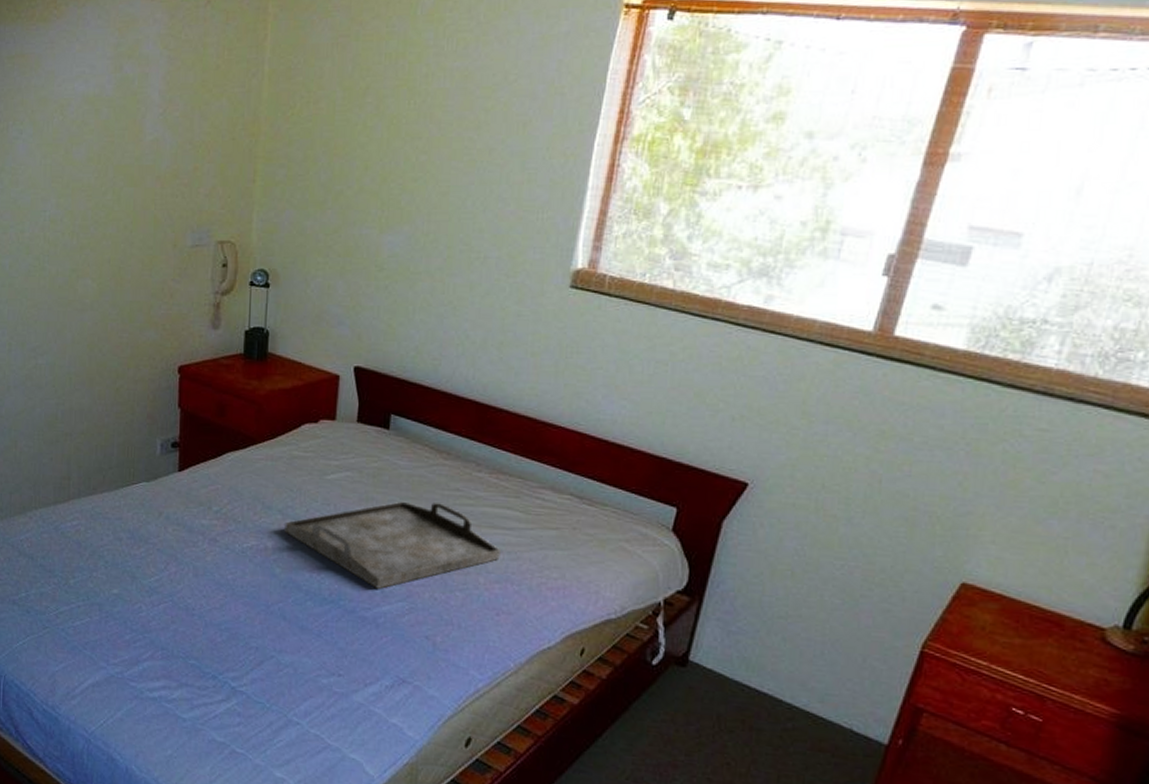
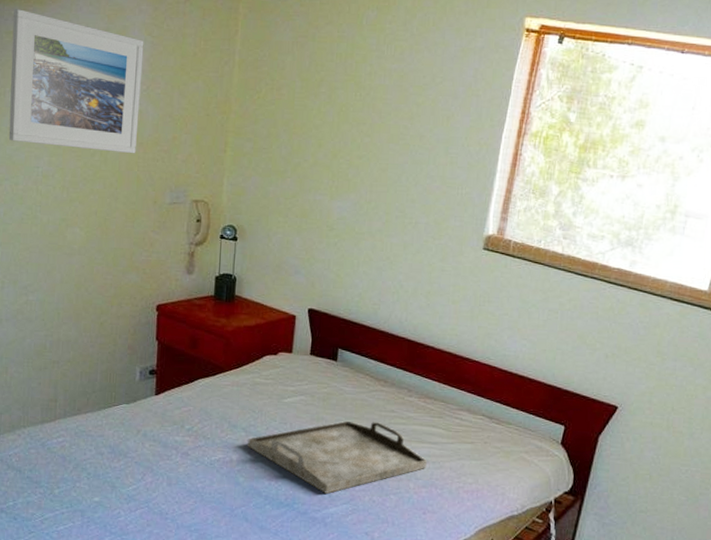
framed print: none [12,29,160,190] -> present [8,9,144,154]

